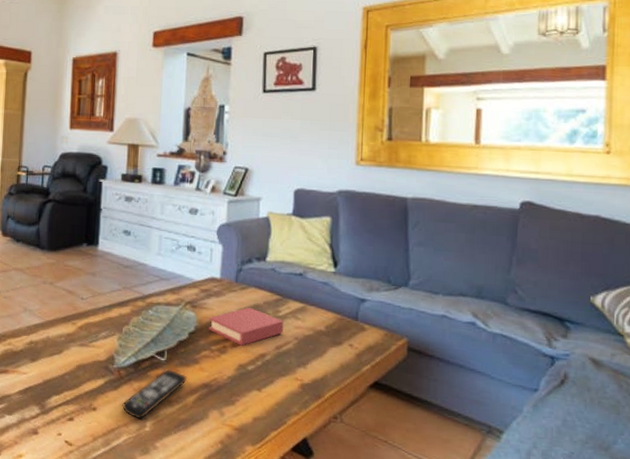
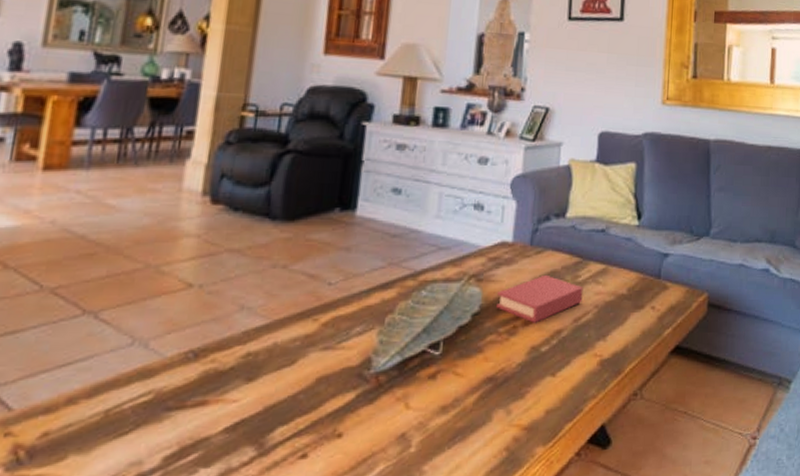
remote control: present [122,368,188,419] -> none [379,364,468,439]

